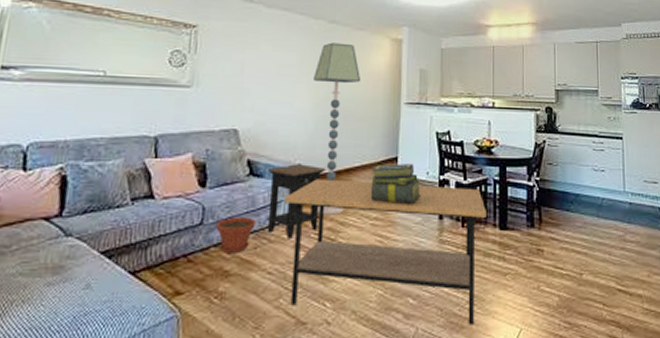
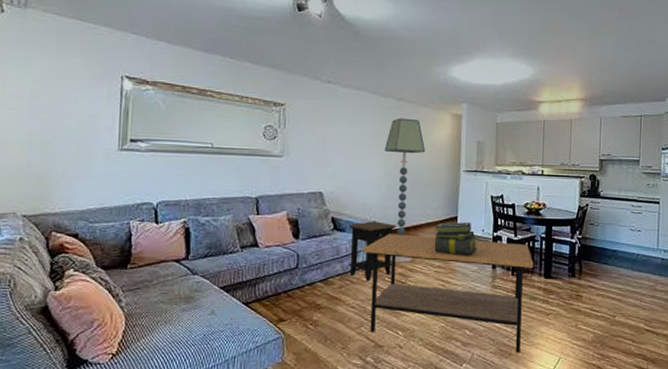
plant pot: present [216,217,256,253] -> none [309,263,340,291]

